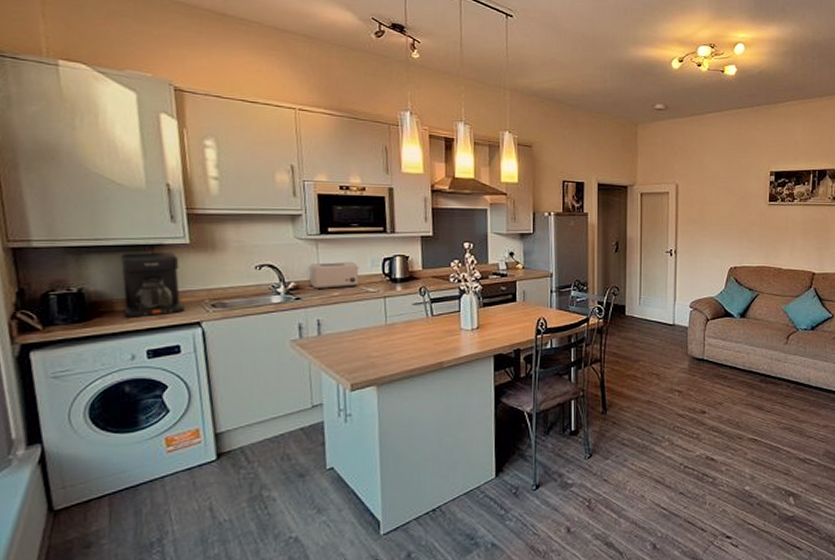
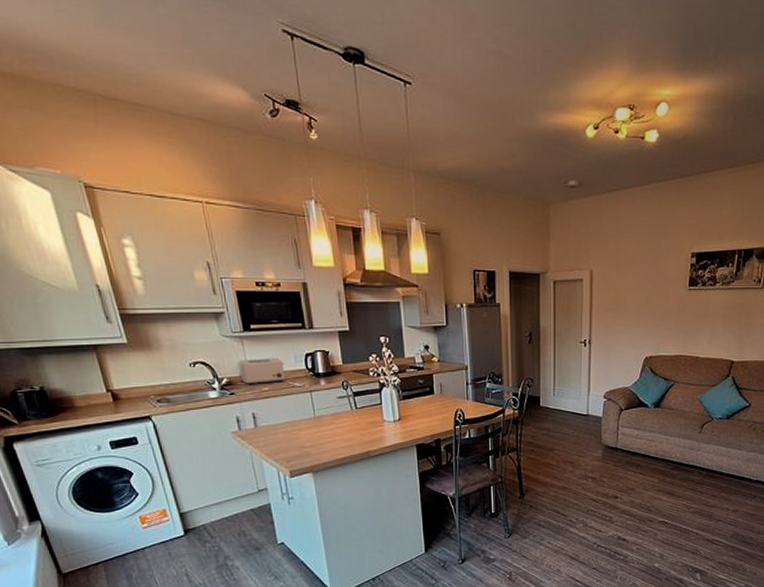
coffee maker: present [120,252,185,318] -> none [69,351,134,413]

